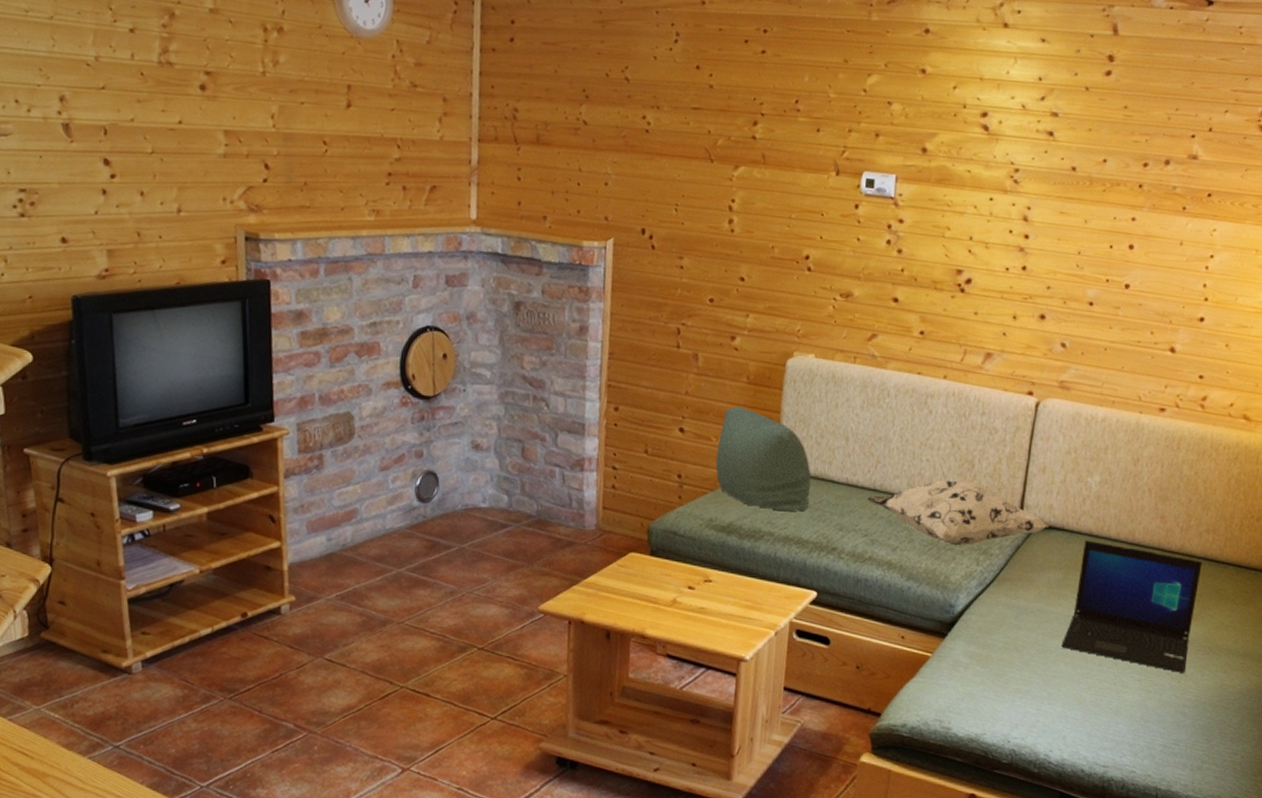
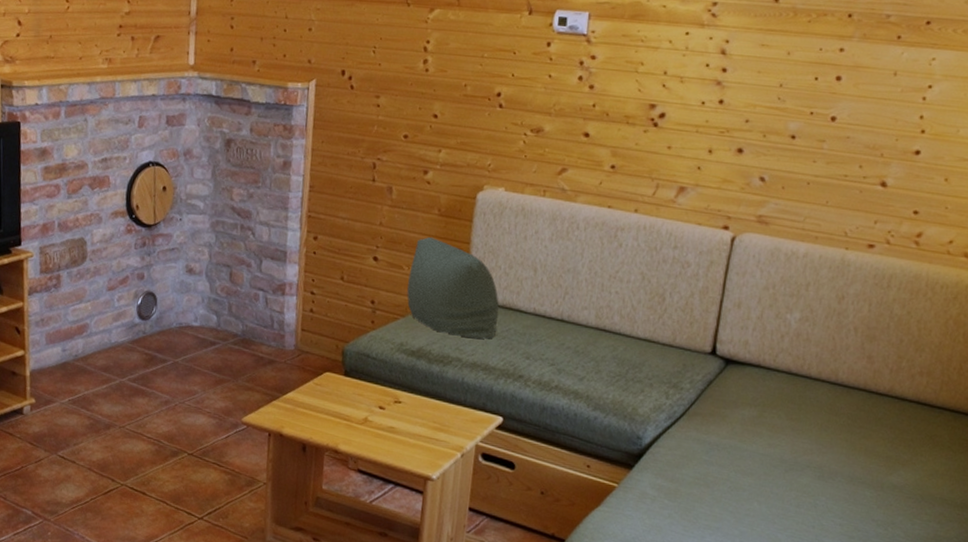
decorative pillow: present [865,480,1048,546] -> none [553,312,743,379]
laptop: present [1061,540,1203,673] -> none [755,378,915,521]

